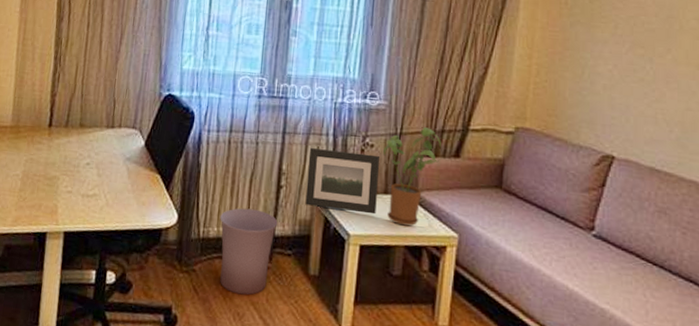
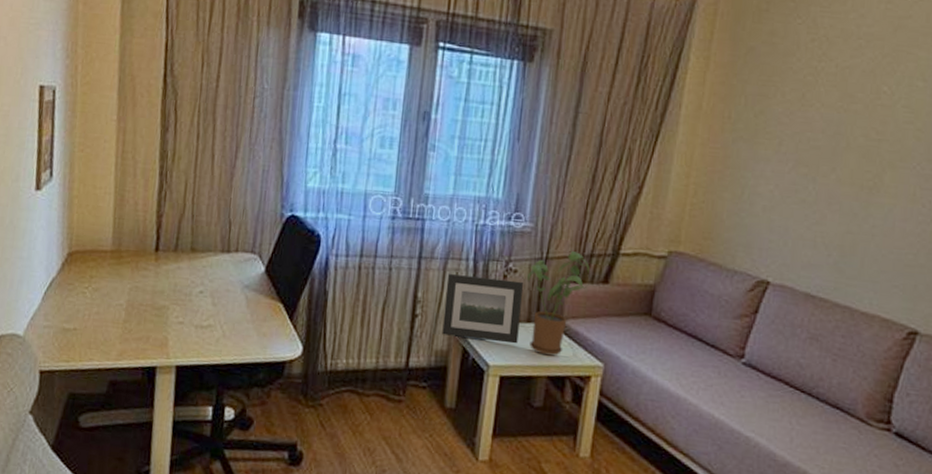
waste bin: present [220,208,278,295] -> none [349,338,412,430]

